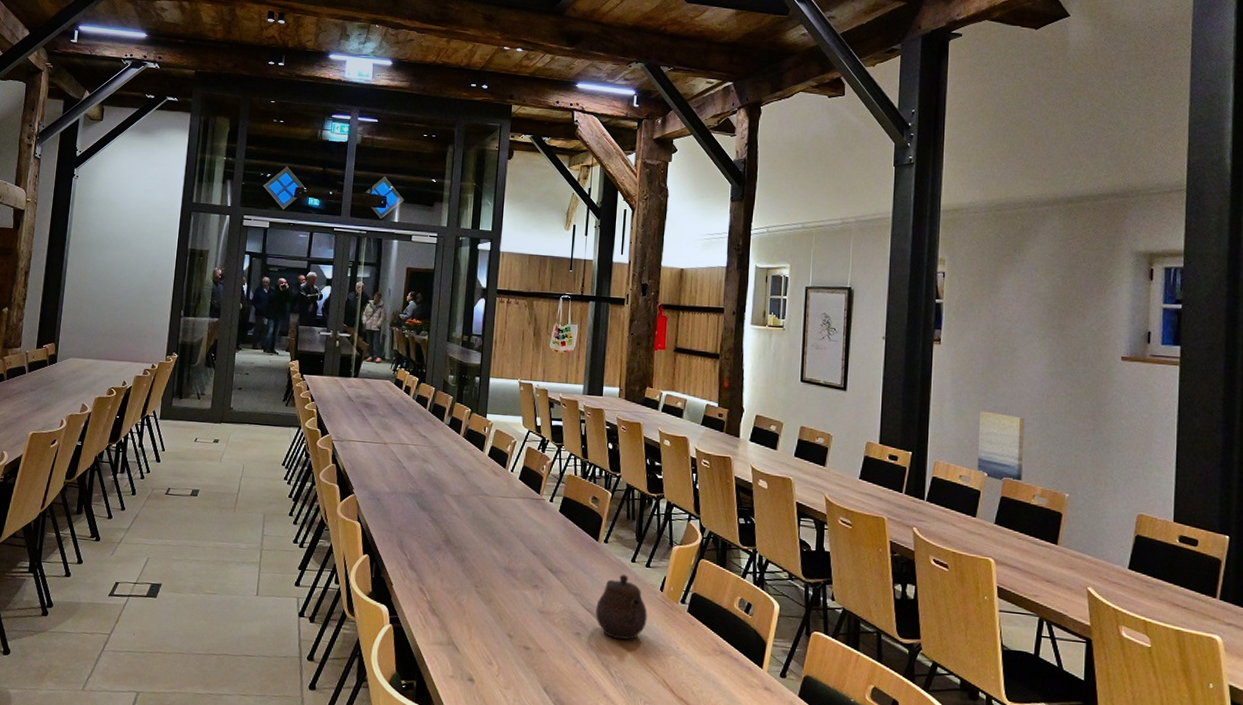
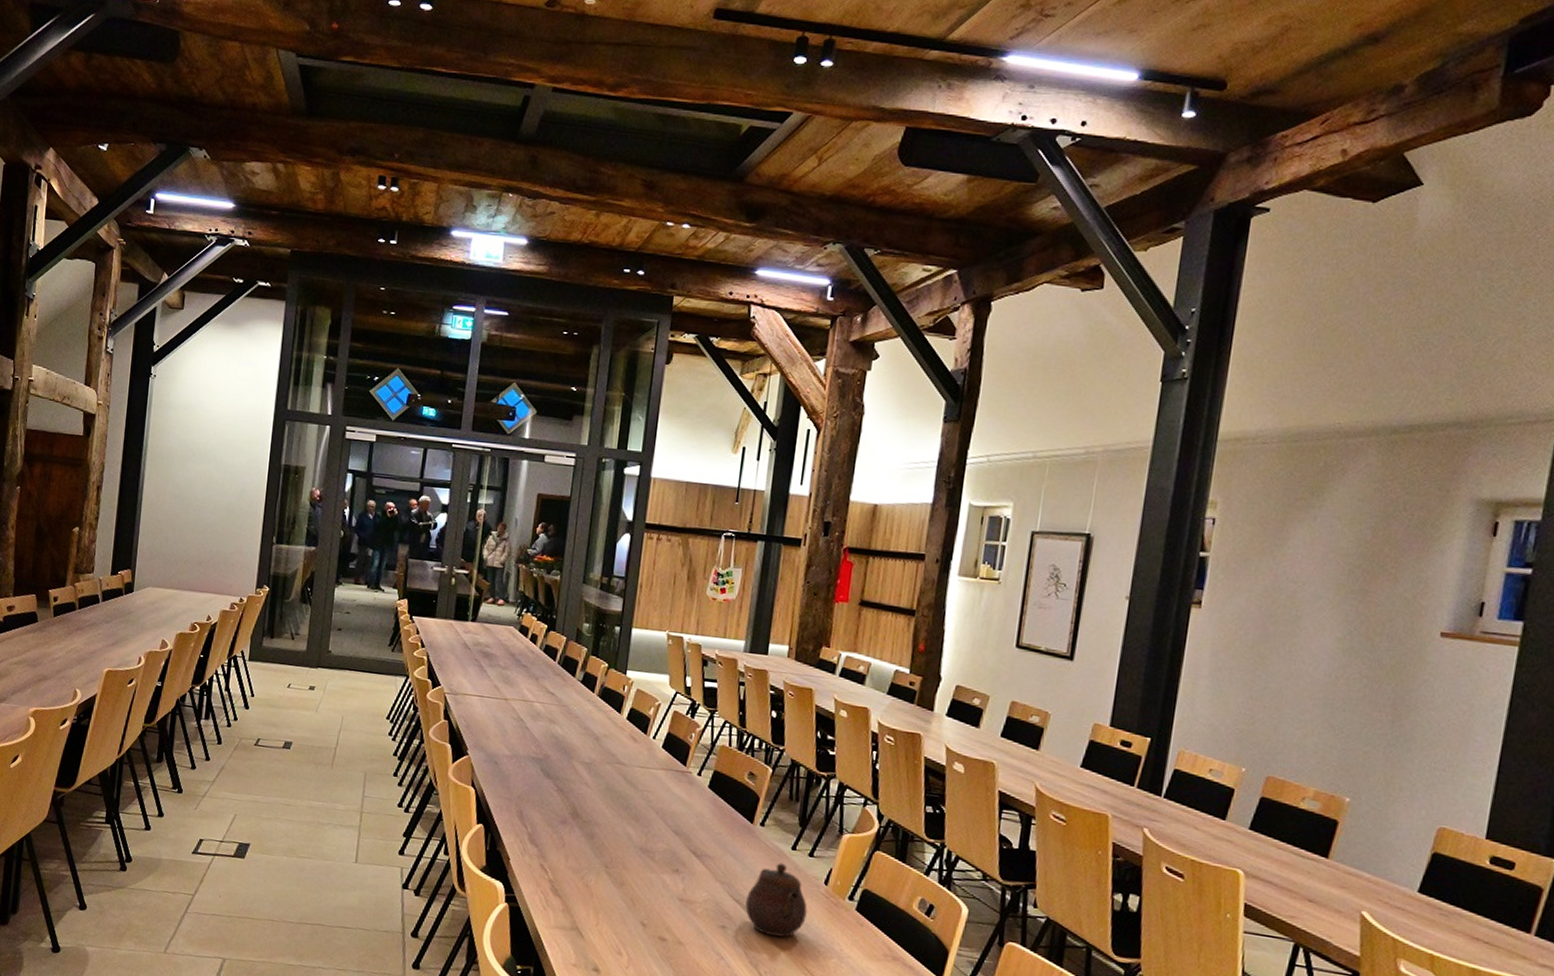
wall art: present [977,410,1025,481] -> none [1233,692,1303,779]

